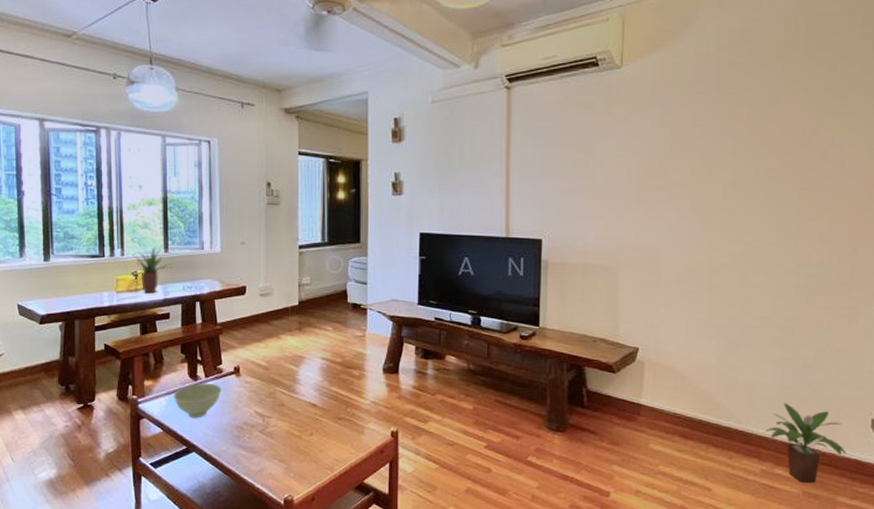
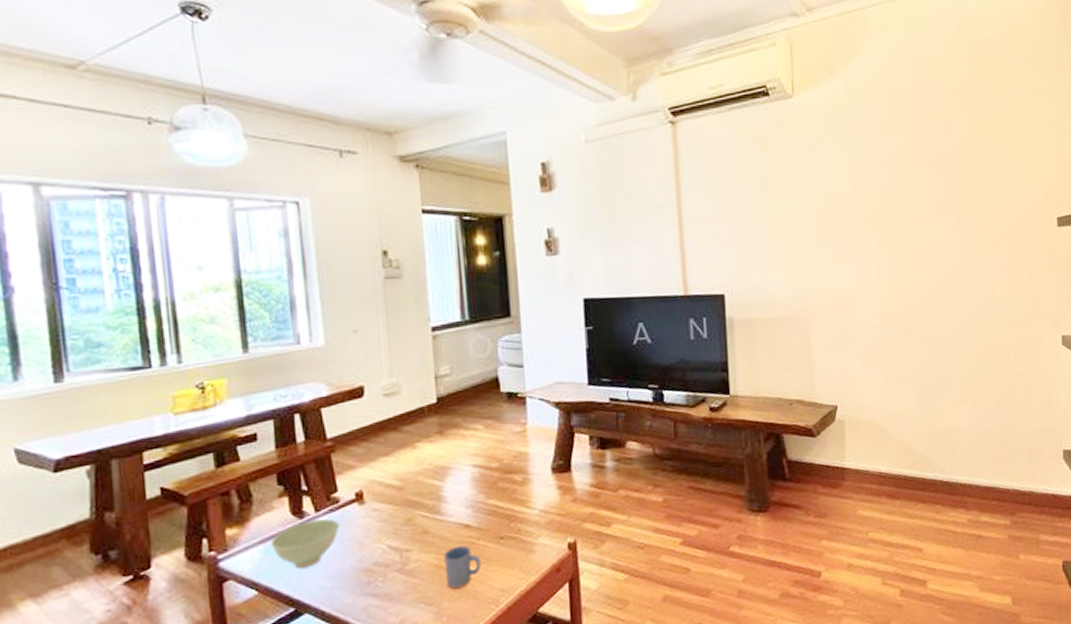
potted plant: present [132,246,174,294] -> none [194,345,258,411]
mug: none [294,419,323,453] -> present [443,545,482,589]
potted plant: present [764,403,847,483] -> none [967,445,1045,526]

